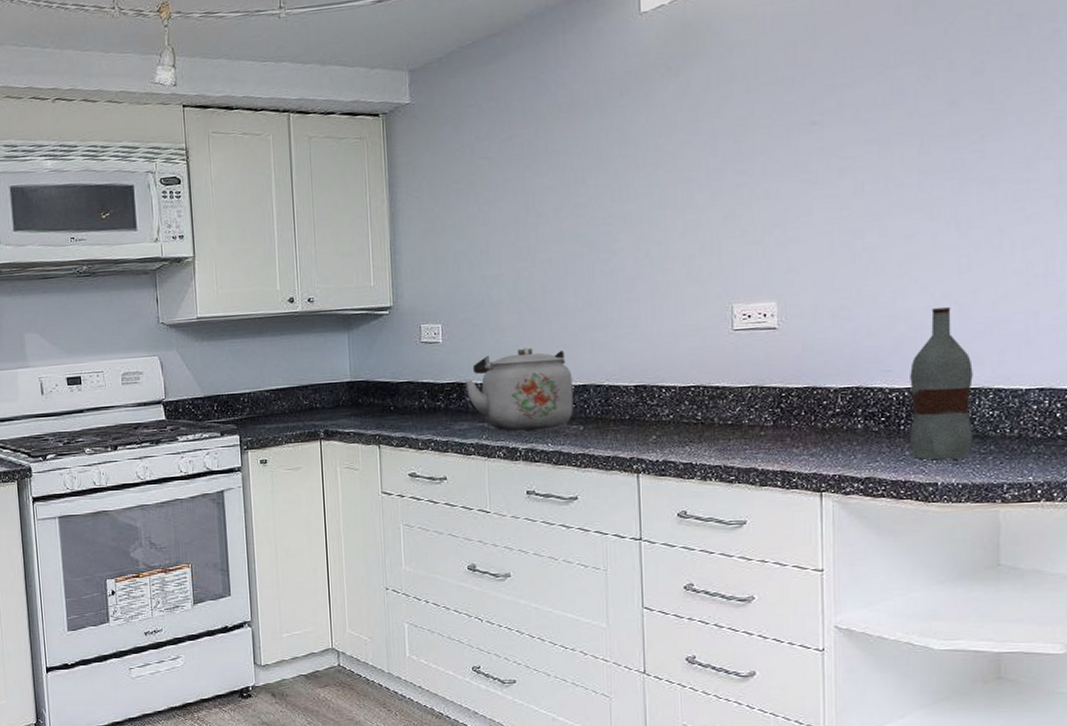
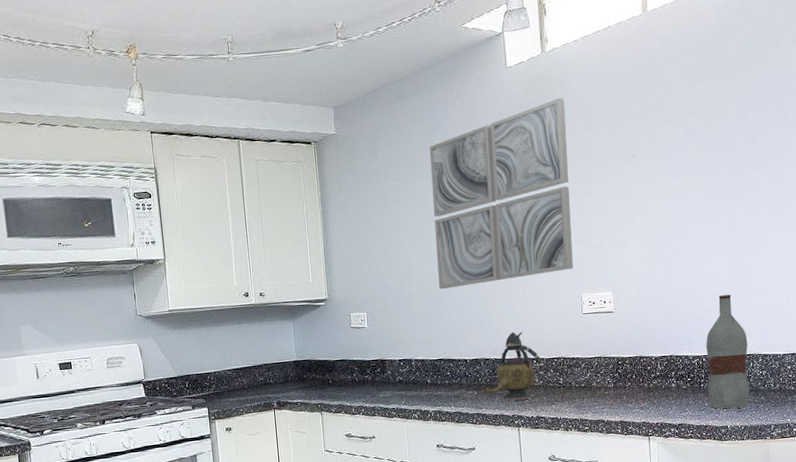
kettle: present [465,347,573,431] -> none [386,330,469,397]
wall art: none [532,50,723,297] -> present [429,98,573,290]
teapot: none [589,351,677,440] -> present [481,331,545,401]

